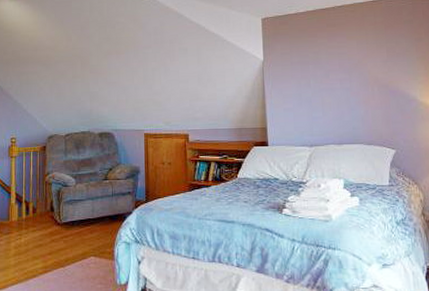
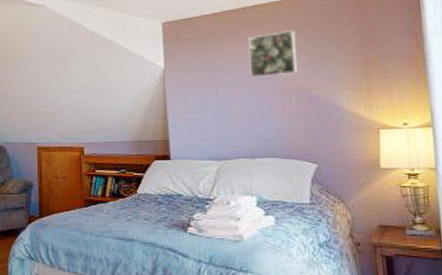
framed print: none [337,29,379,71] -> present [247,30,297,78]

